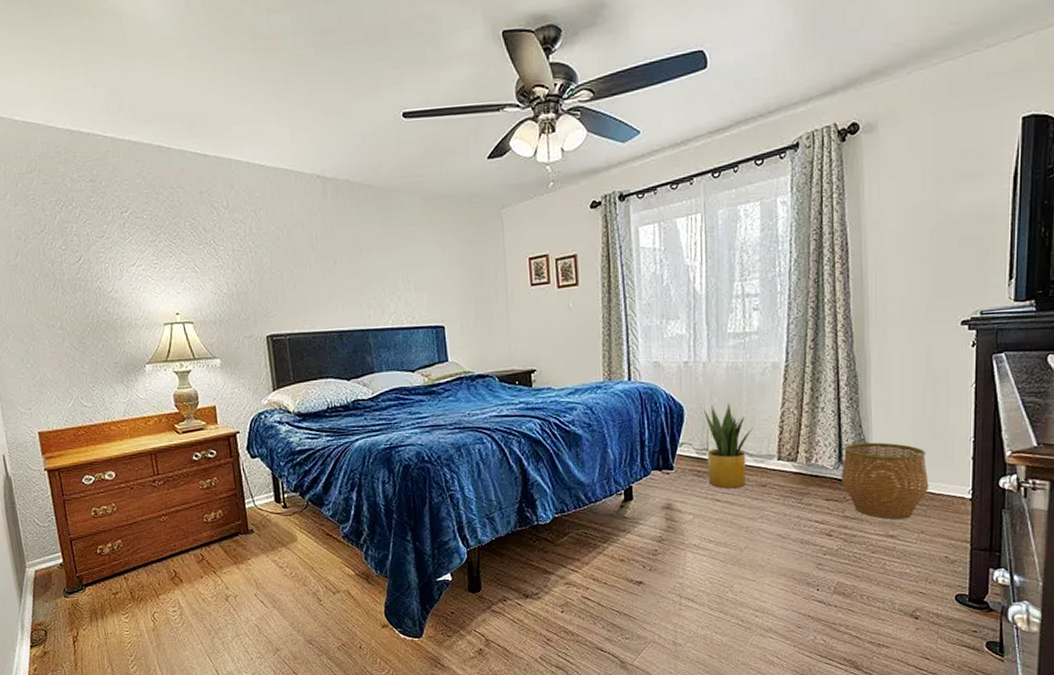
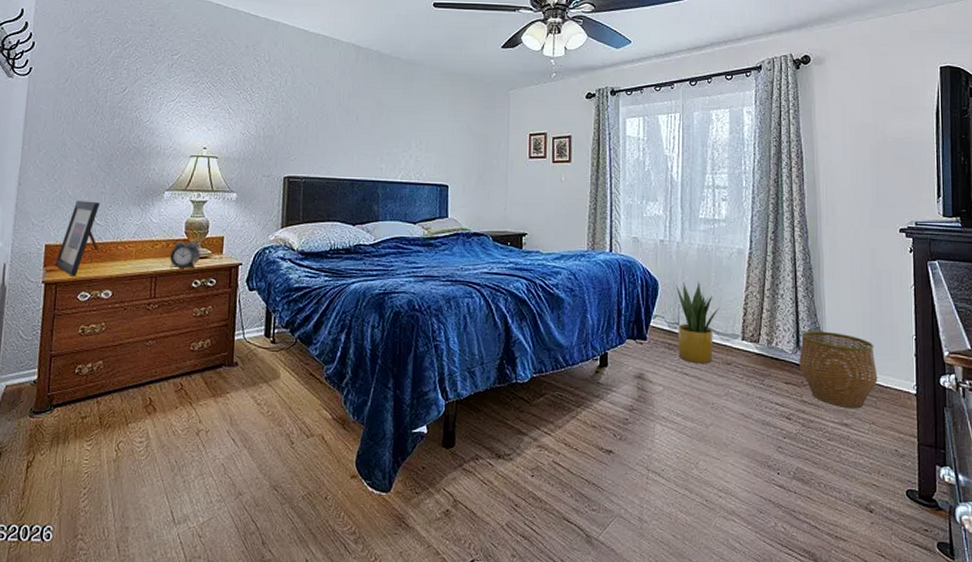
picture frame: none [52,383,92,462] -> present [55,200,100,277]
alarm clock: none [165,415,196,443] -> present [170,242,200,268]

